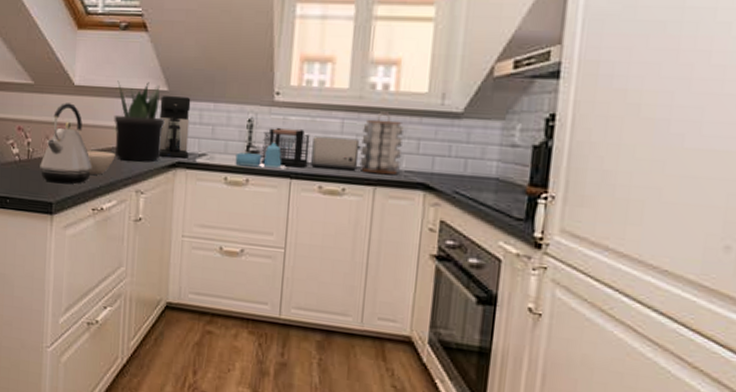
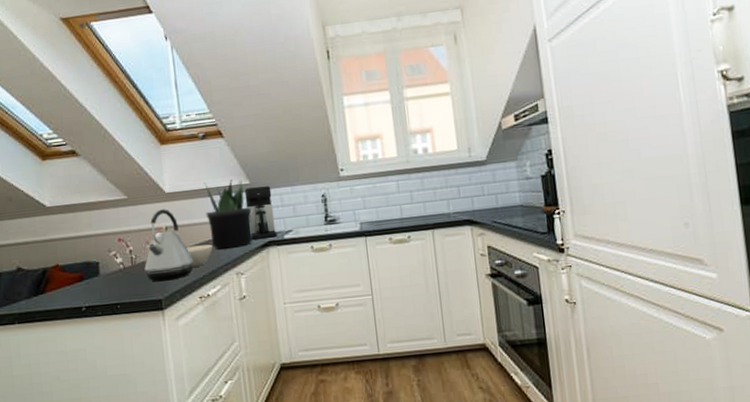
soap dispenser: present [235,143,282,169] -> none [317,210,356,235]
dish rack: present [261,128,310,168] -> none [336,195,377,230]
toaster: present [311,135,361,171] -> none [377,194,416,225]
spice rack: present [359,112,404,175] -> none [414,170,449,221]

